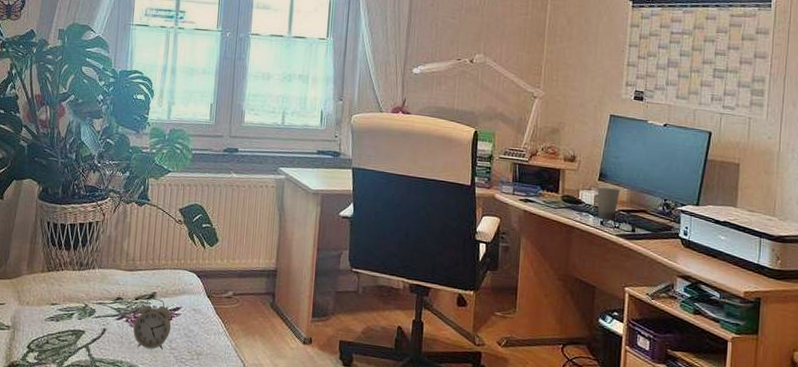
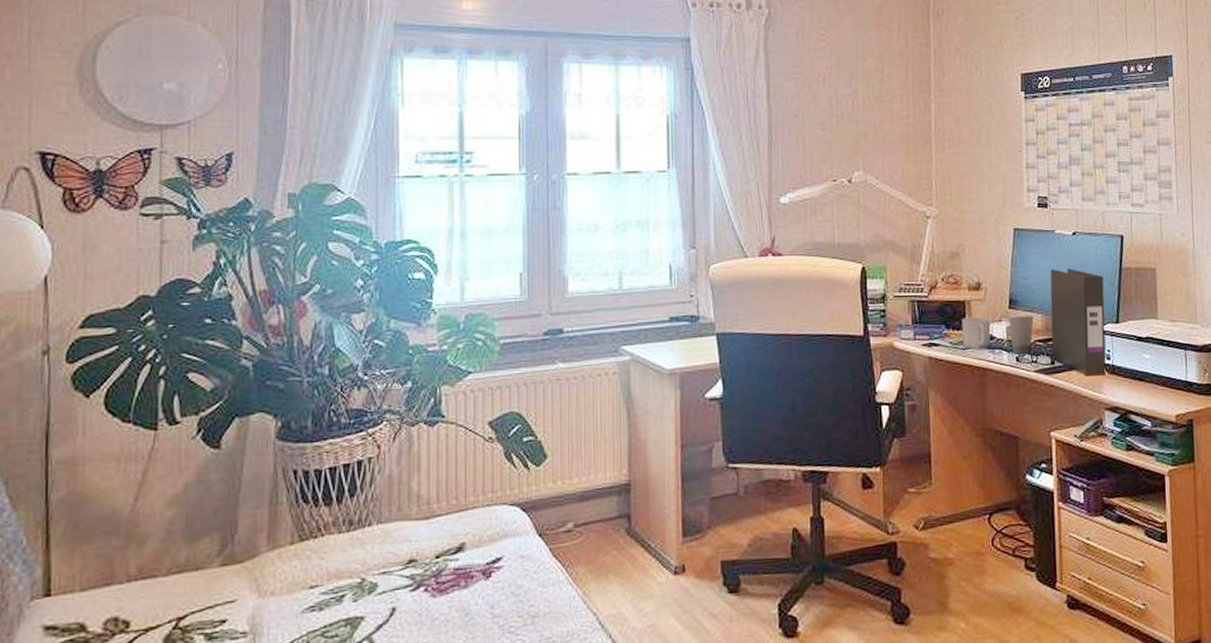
alarm clock: present [133,298,172,350] -> none [437,551,491,624]
mug: none [555,182,581,212] -> present [962,317,991,351]
binder: none [633,152,688,248] -> present [1050,268,1106,376]

